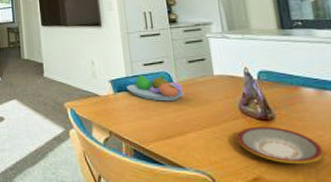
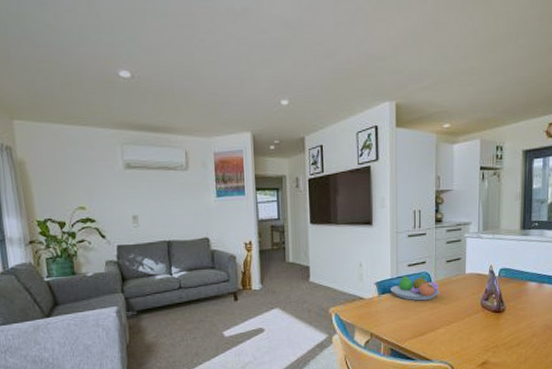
plate: present [237,126,324,164] -> none [475,317,533,347]

